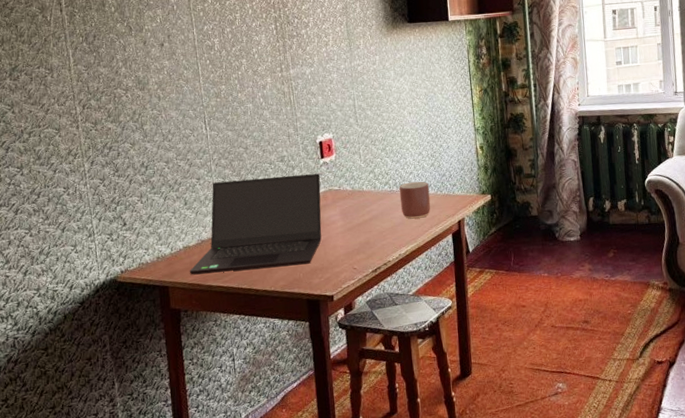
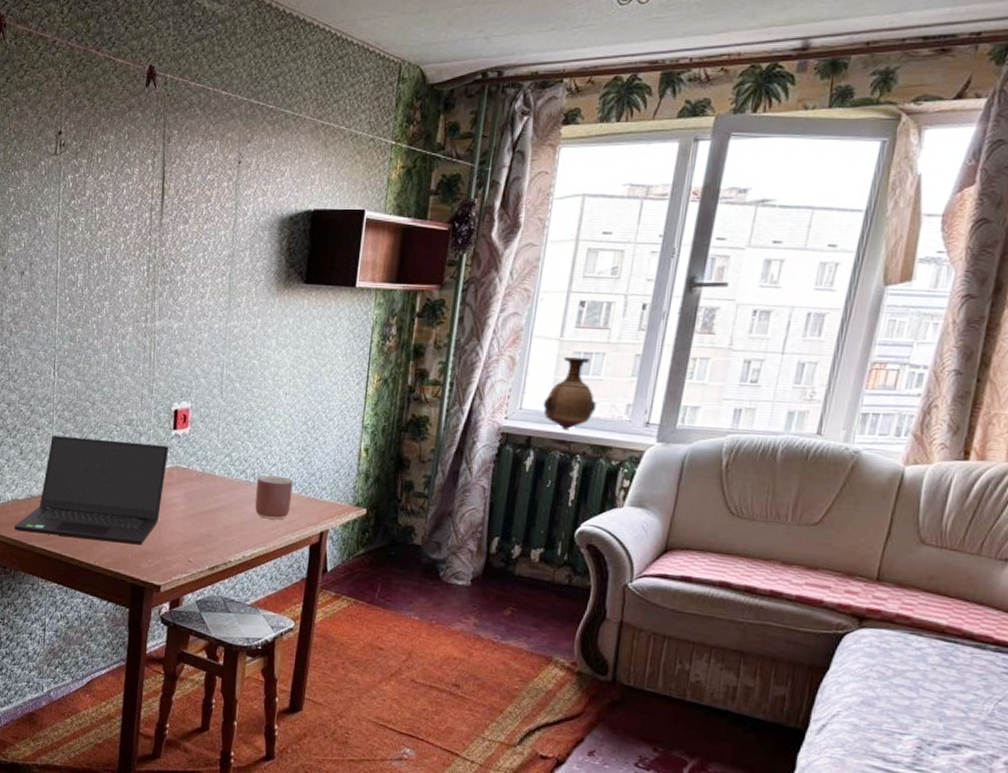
vase: none [602,51,640,107] -> present [542,357,597,430]

